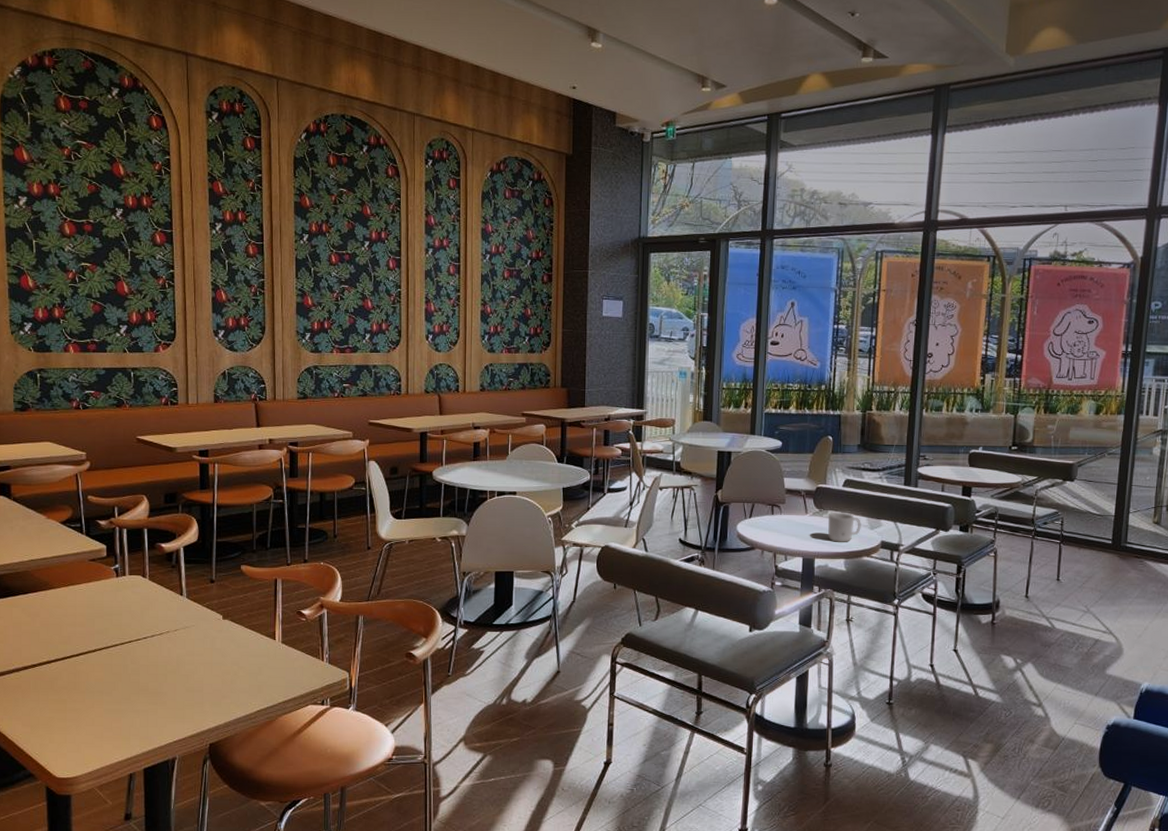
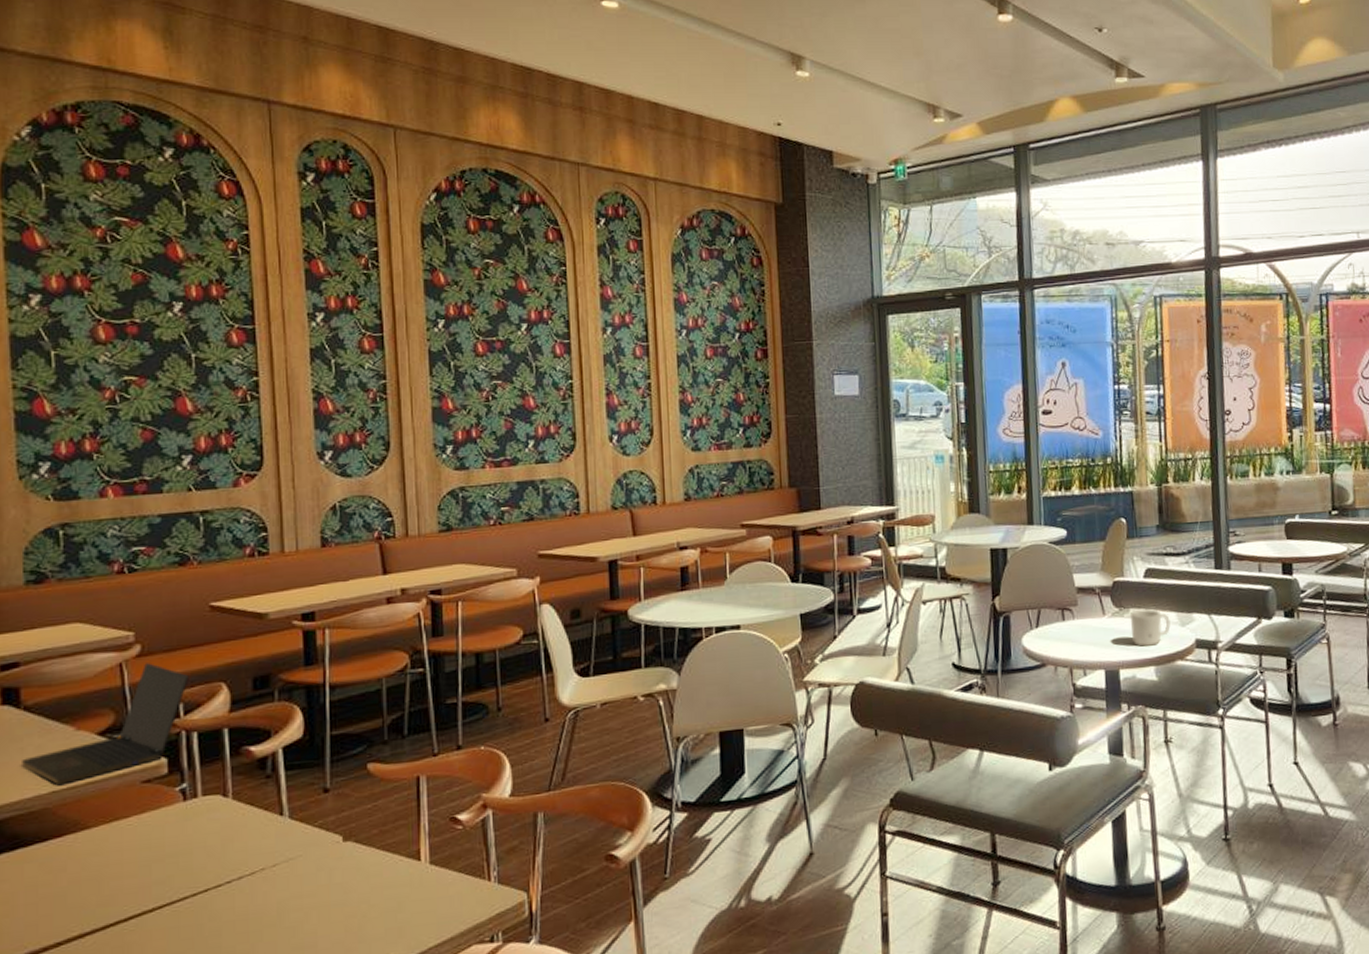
laptop: none [12,476,122,556] -> present [22,663,189,786]

